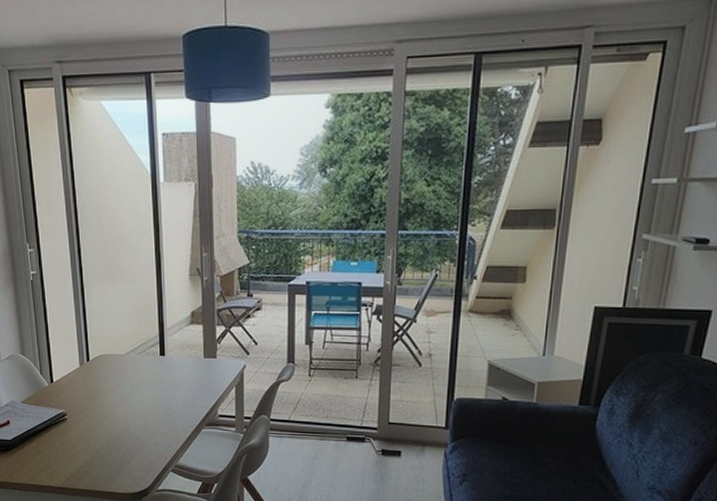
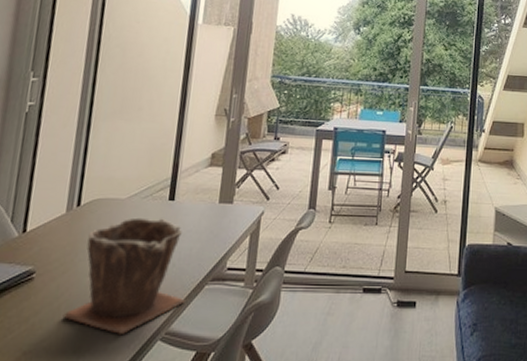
plant pot: none [94,370,187,465] -> present [63,217,185,334]

